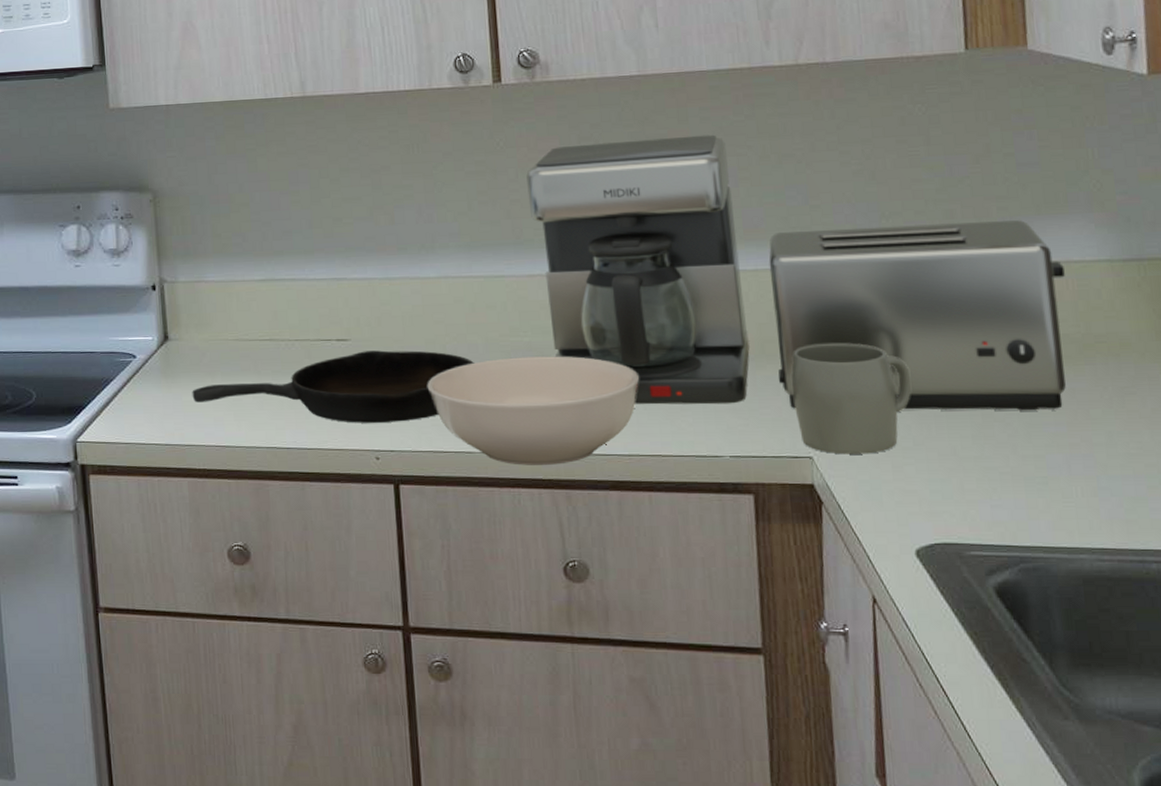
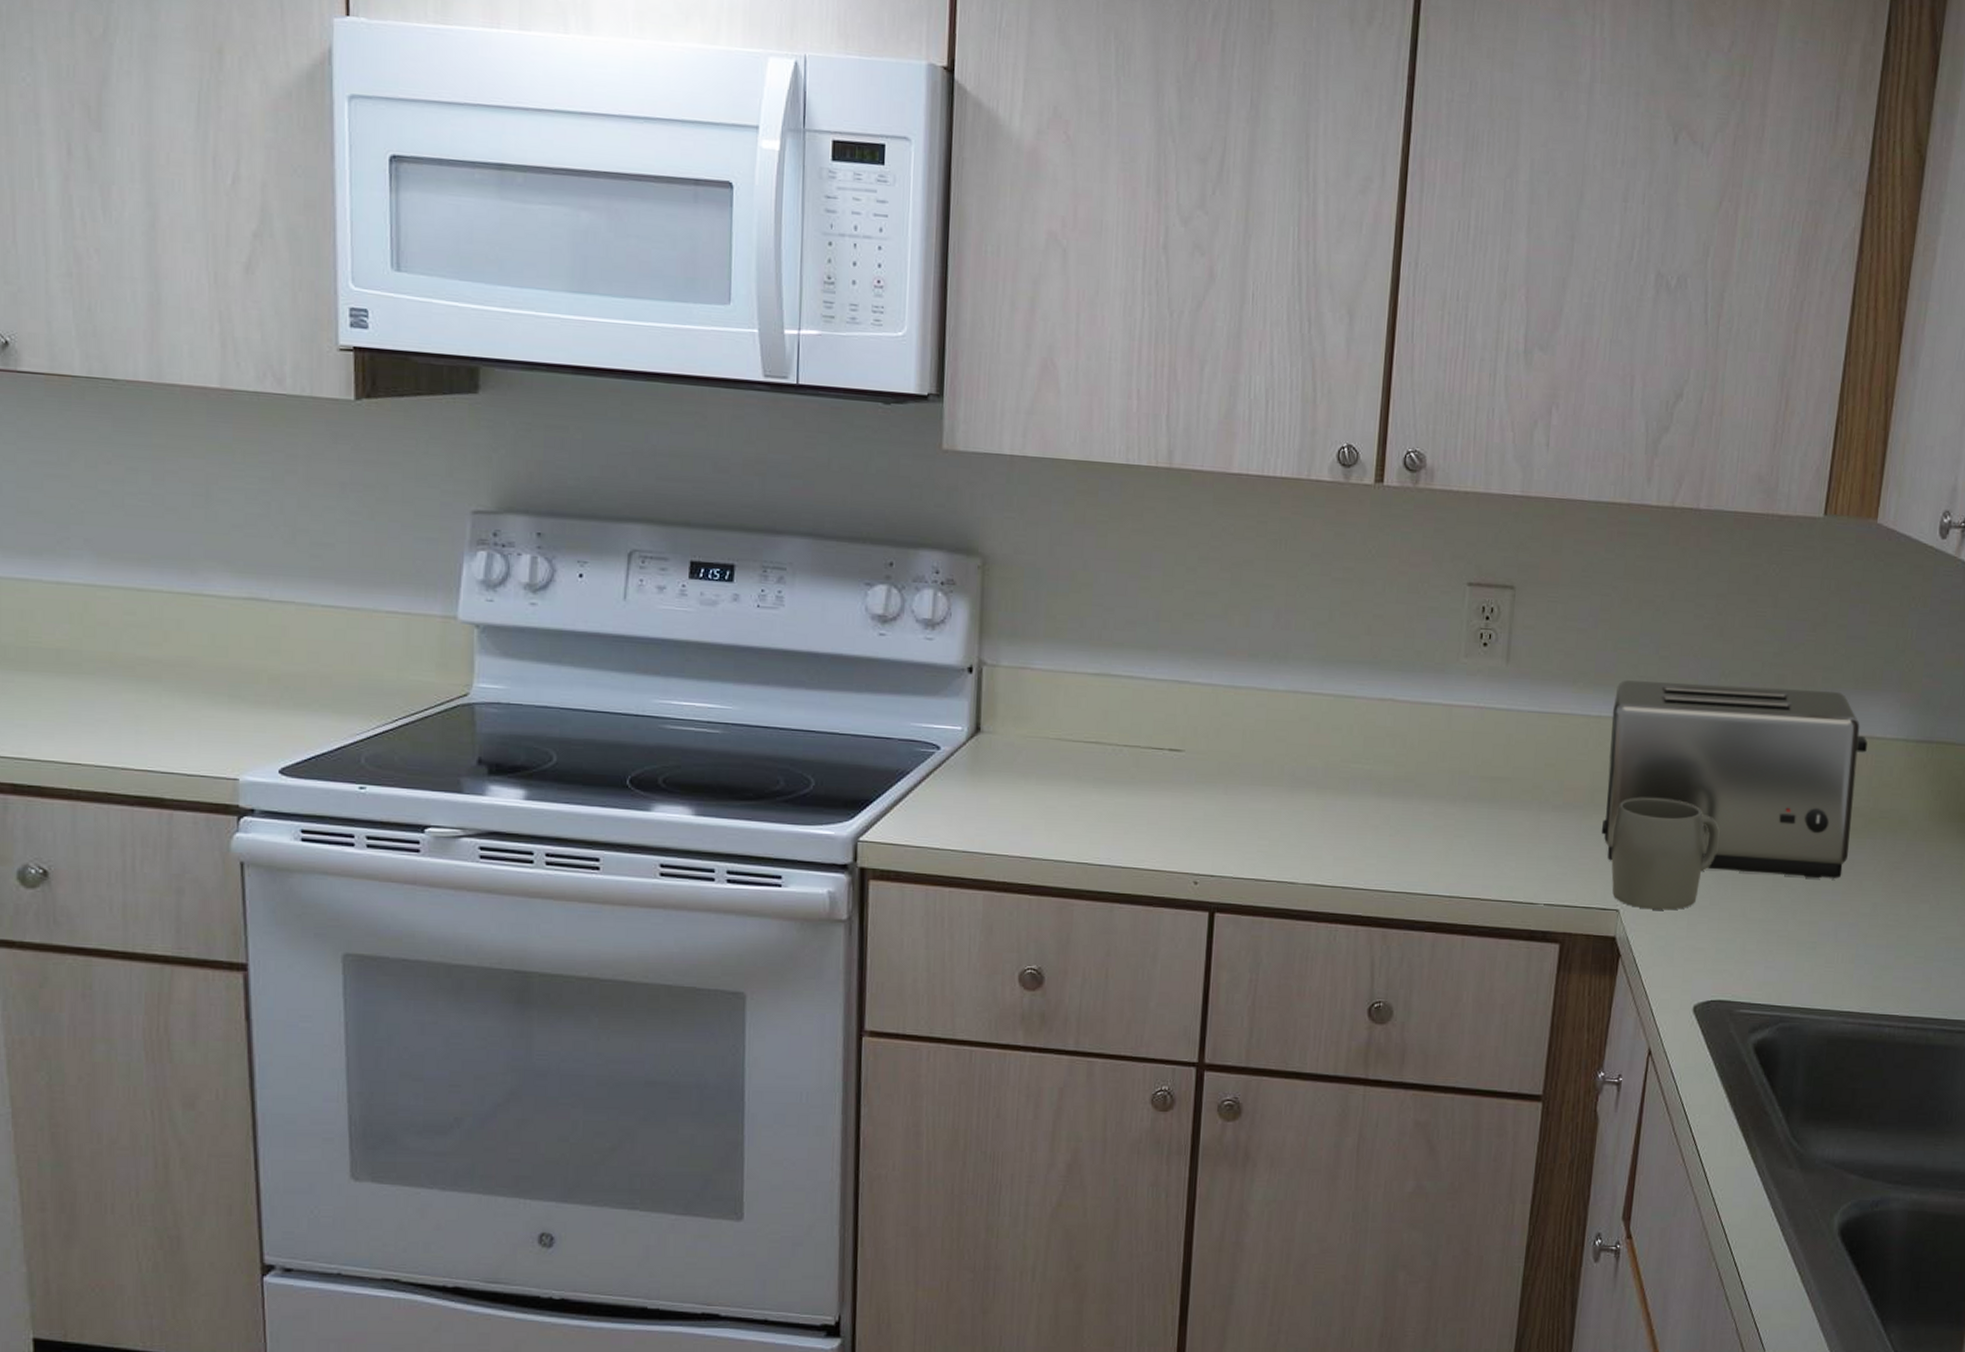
frying pan: present [192,350,474,423] -> none [1000,764,1311,845]
bowl: present [427,356,640,466] -> none [1258,785,1473,902]
coffee maker: present [526,134,750,405] -> none [1391,563,1593,852]

